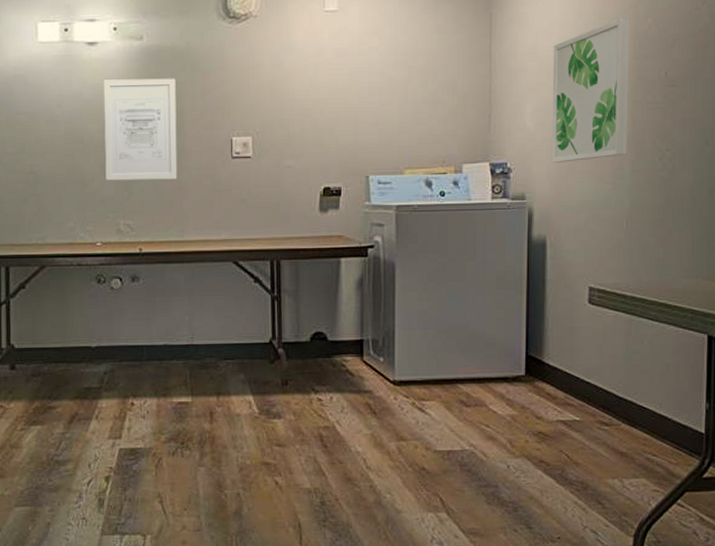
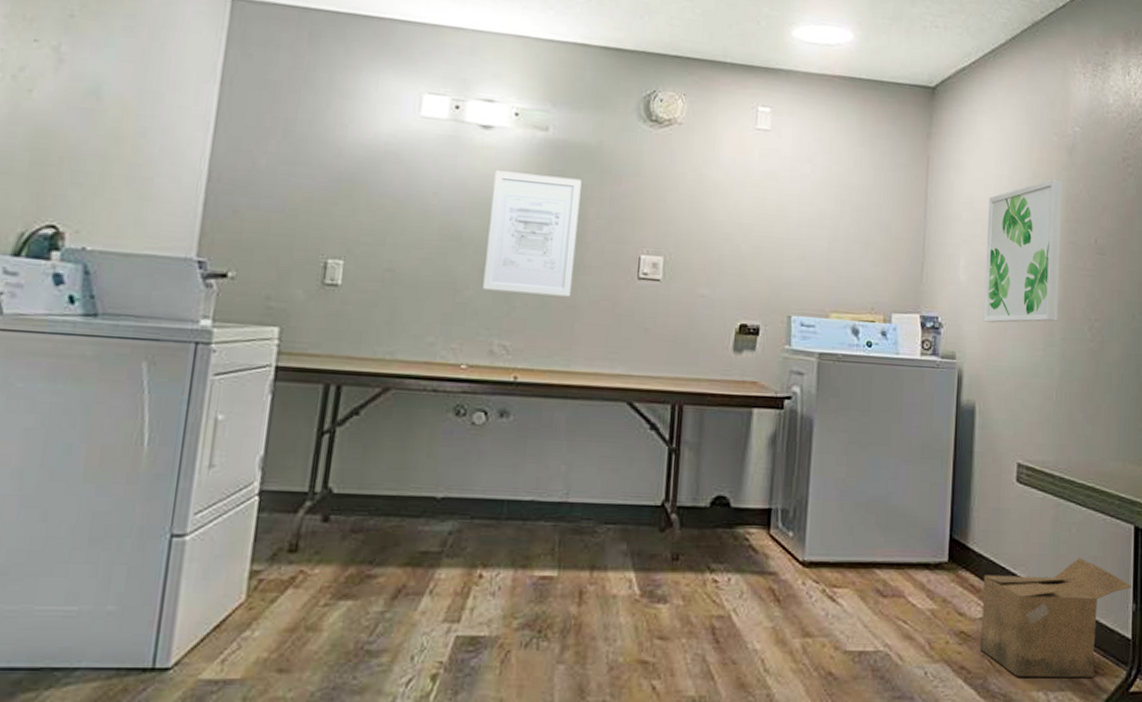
cardboard box: none [557,366,706,467] -> present [979,558,1133,679]

